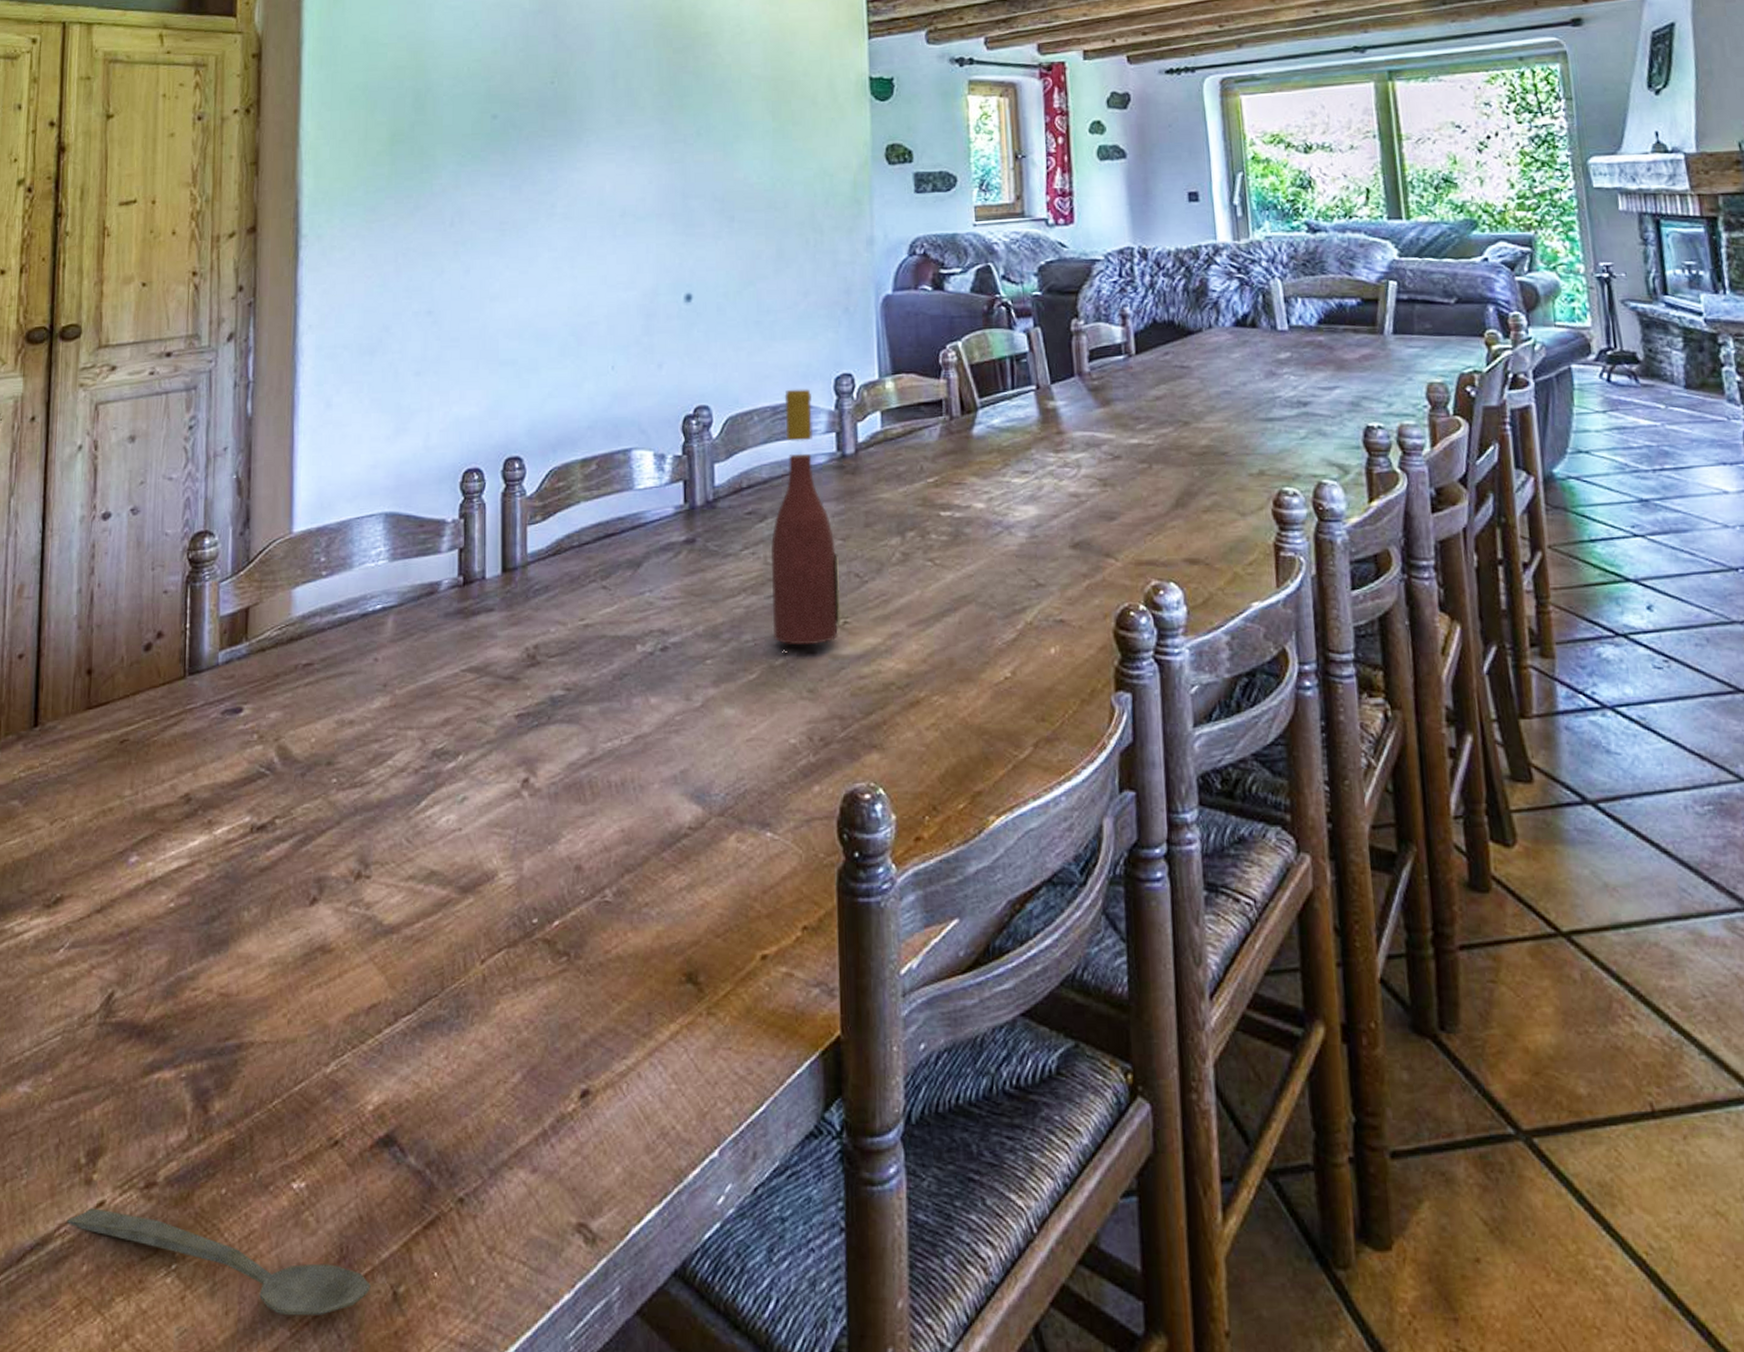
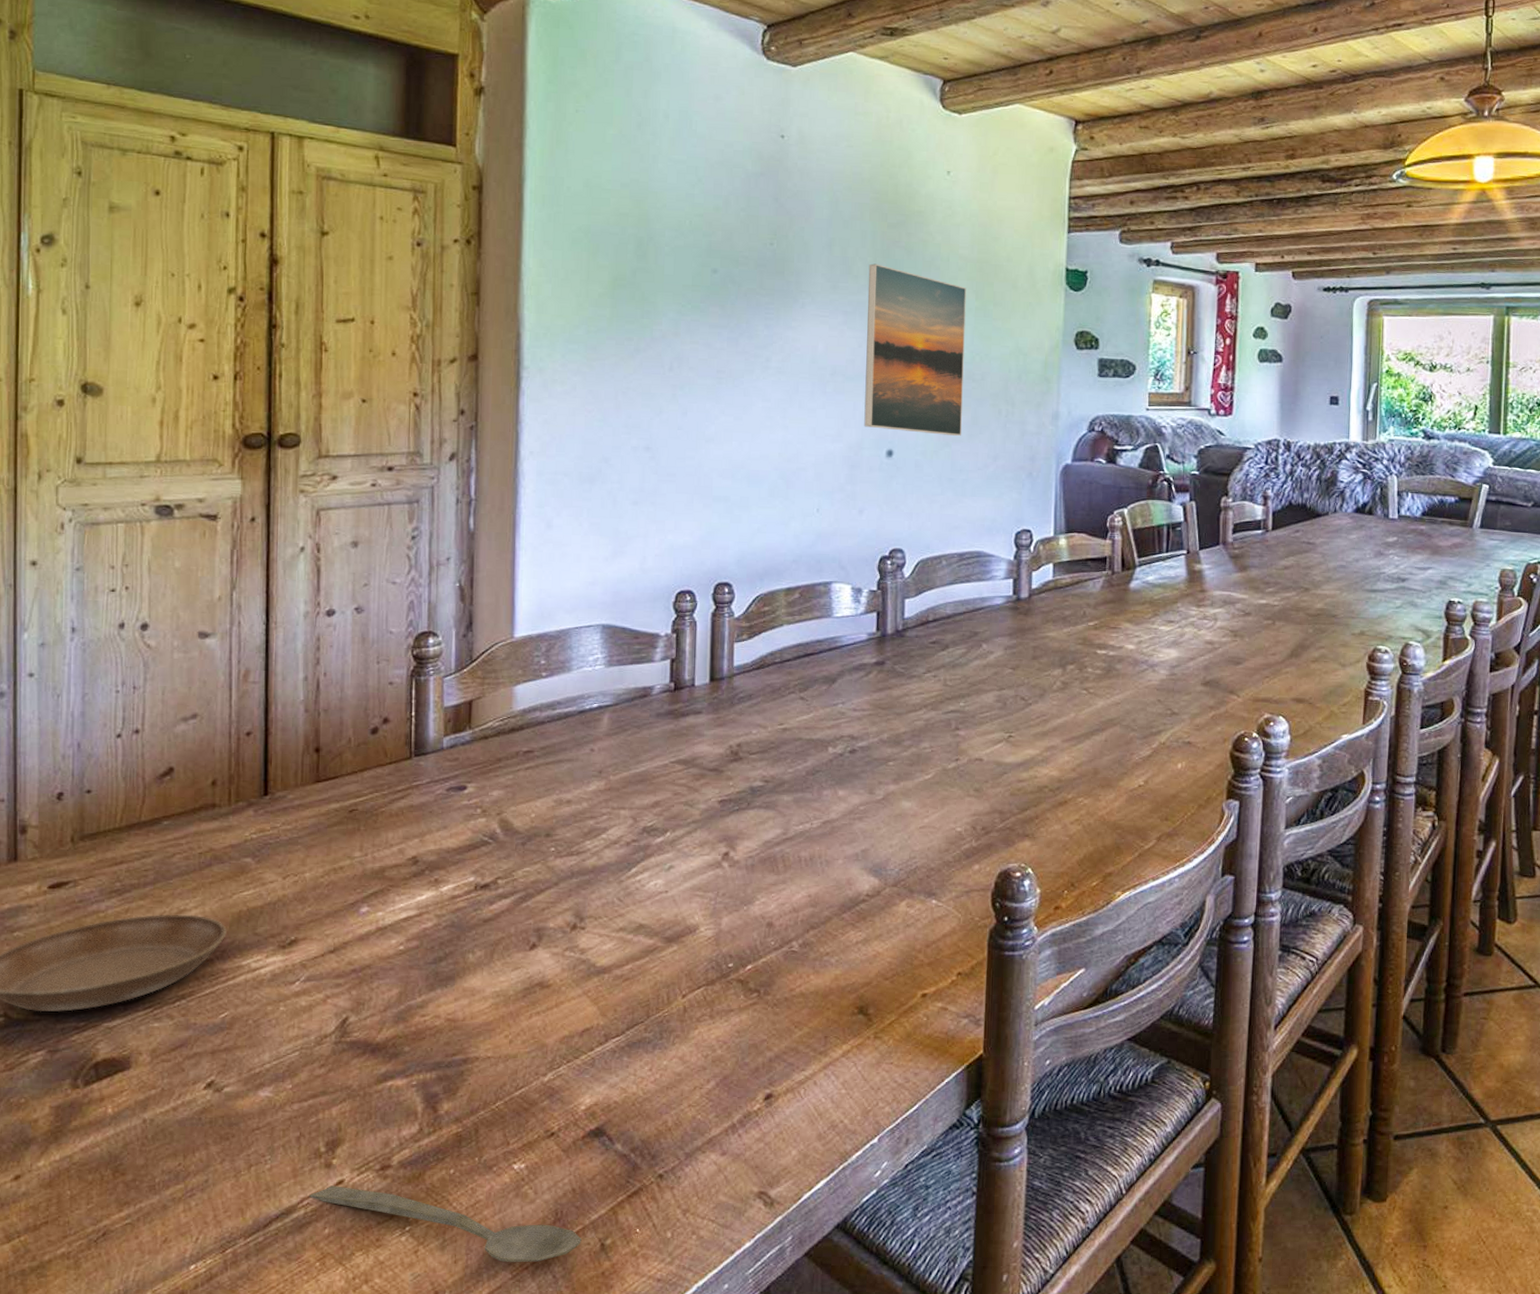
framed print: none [655,92,766,273] -> present [864,263,967,436]
wine bottle: present [771,389,842,644] -> none [947,539,1008,753]

